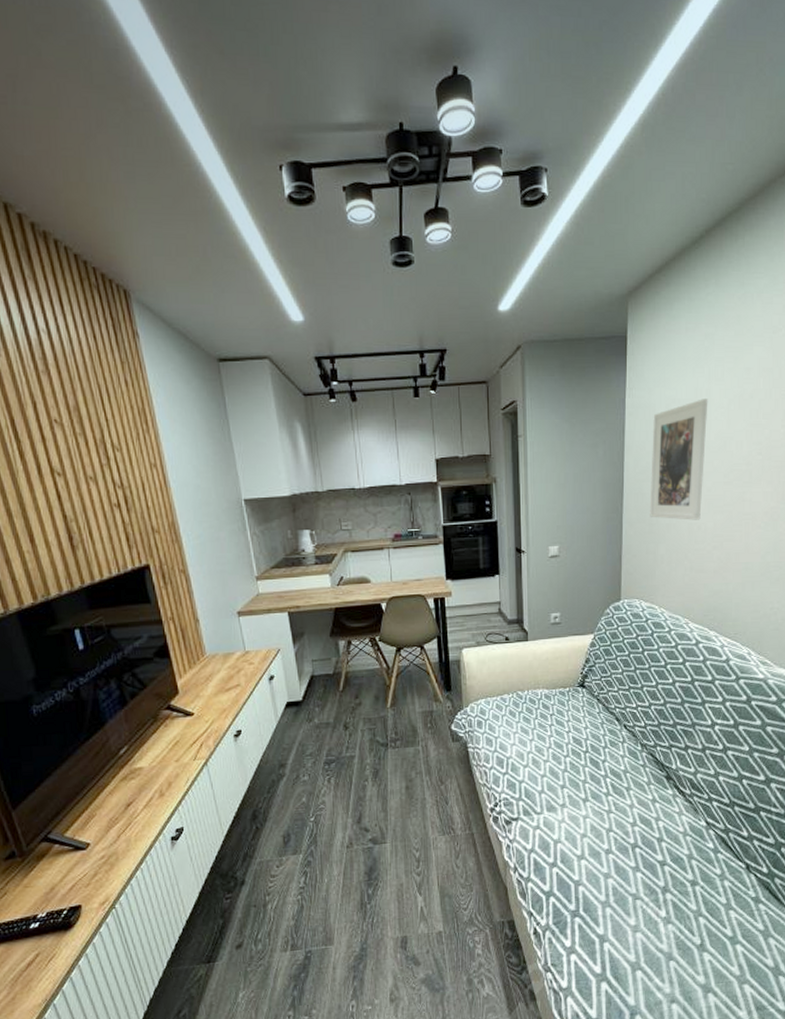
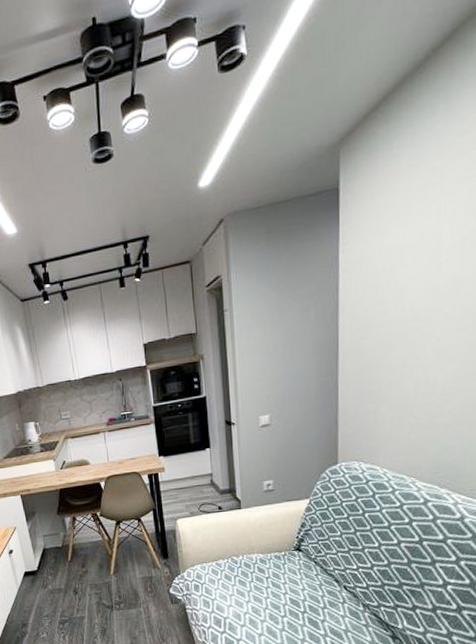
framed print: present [650,399,708,520] -> none [368,240,437,376]

